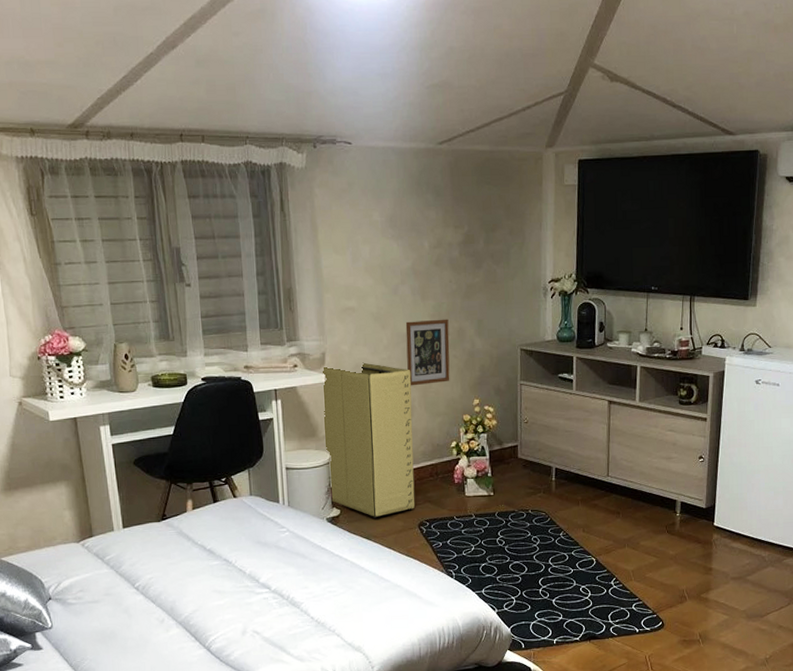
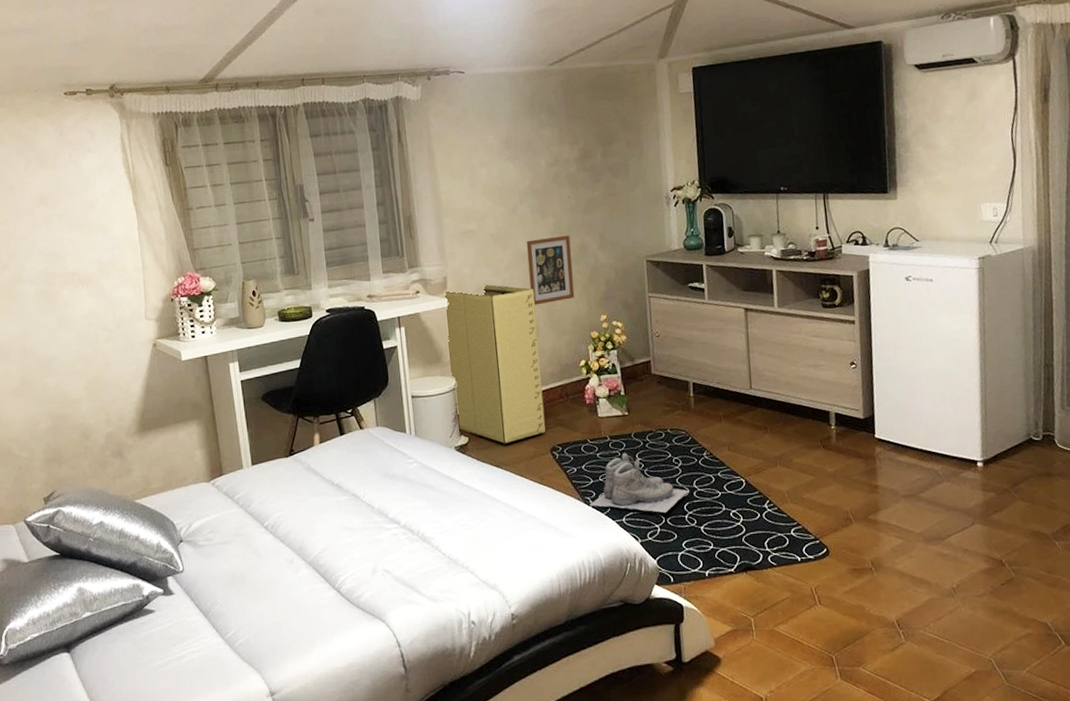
boots: none [452,530,544,587] -> present [590,452,689,514]

